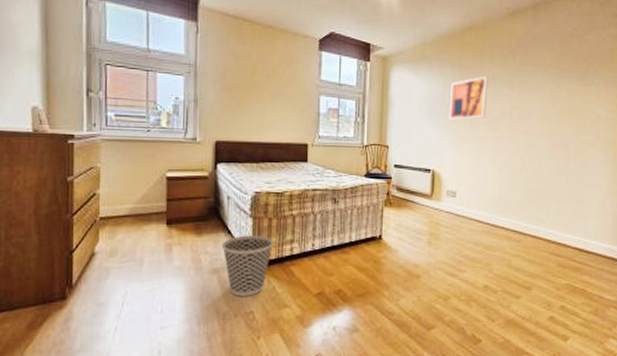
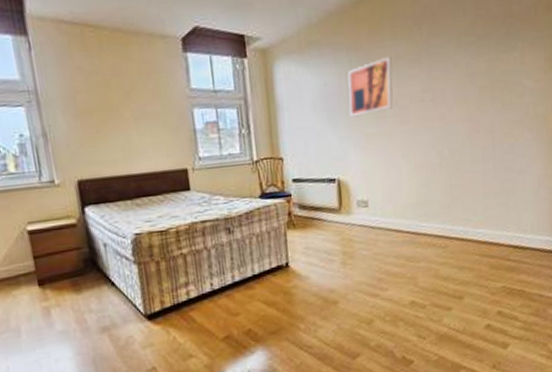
wastebasket: present [221,235,274,296] -> none [106,282,167,354]

